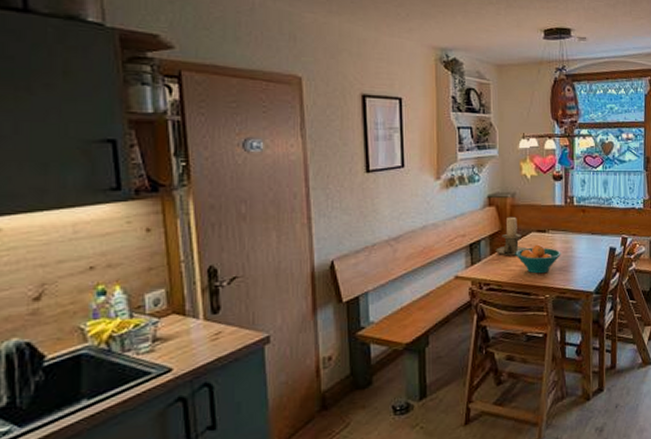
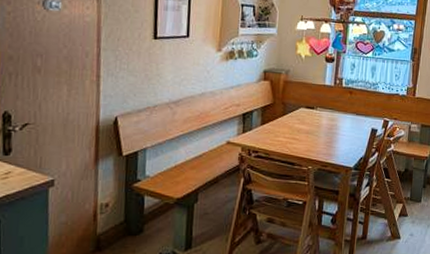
candle holder: present [495,216,527,256] -> none [266,91,295,128]
fruit bowl: present [515,244,561,274] -> none [284,119,327,147]

